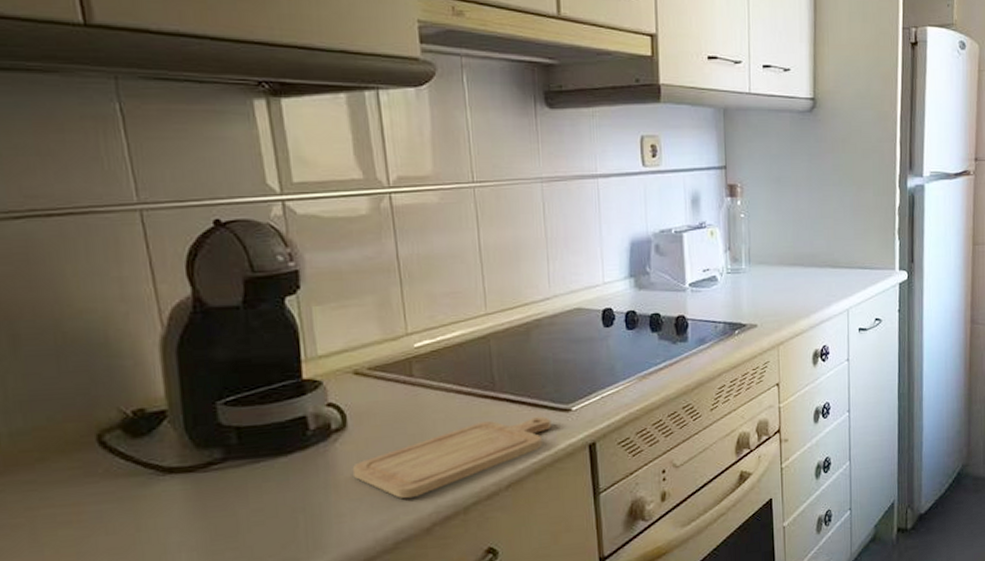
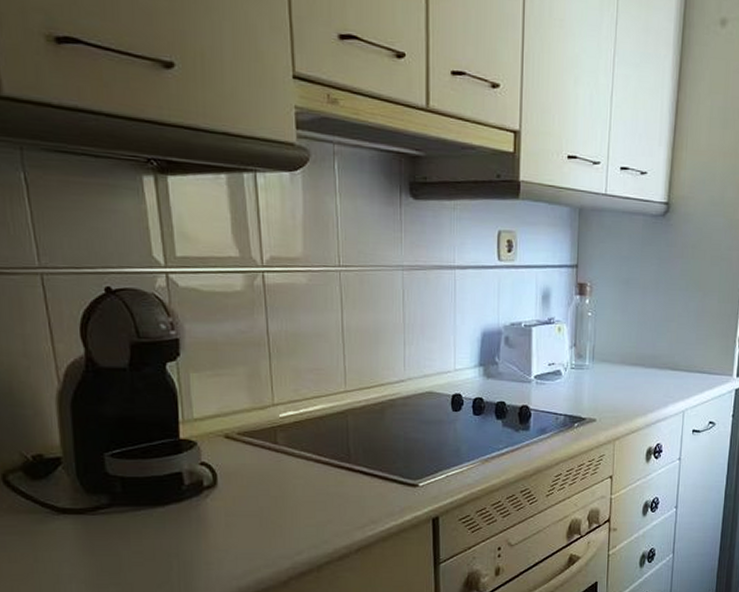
chopping board: present [352,416,552,499] -> none [220,489,400,554]

